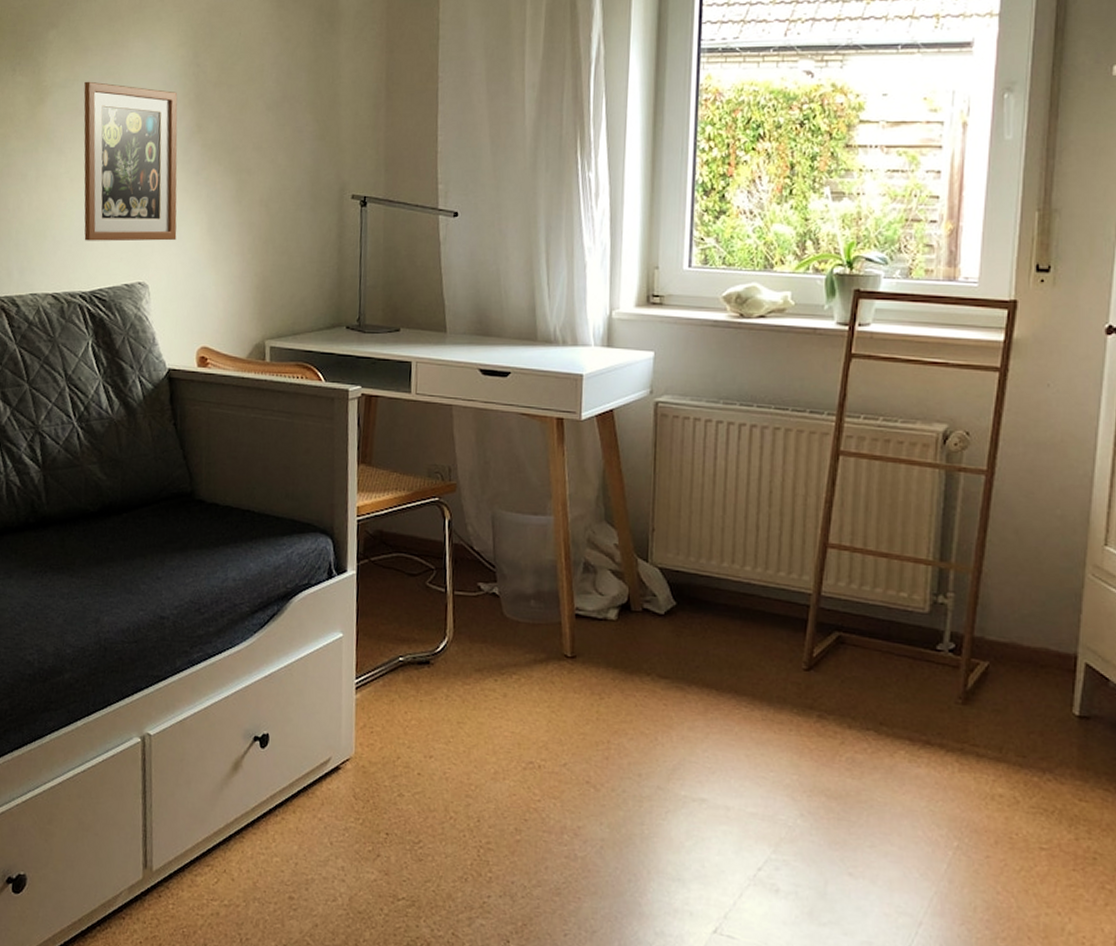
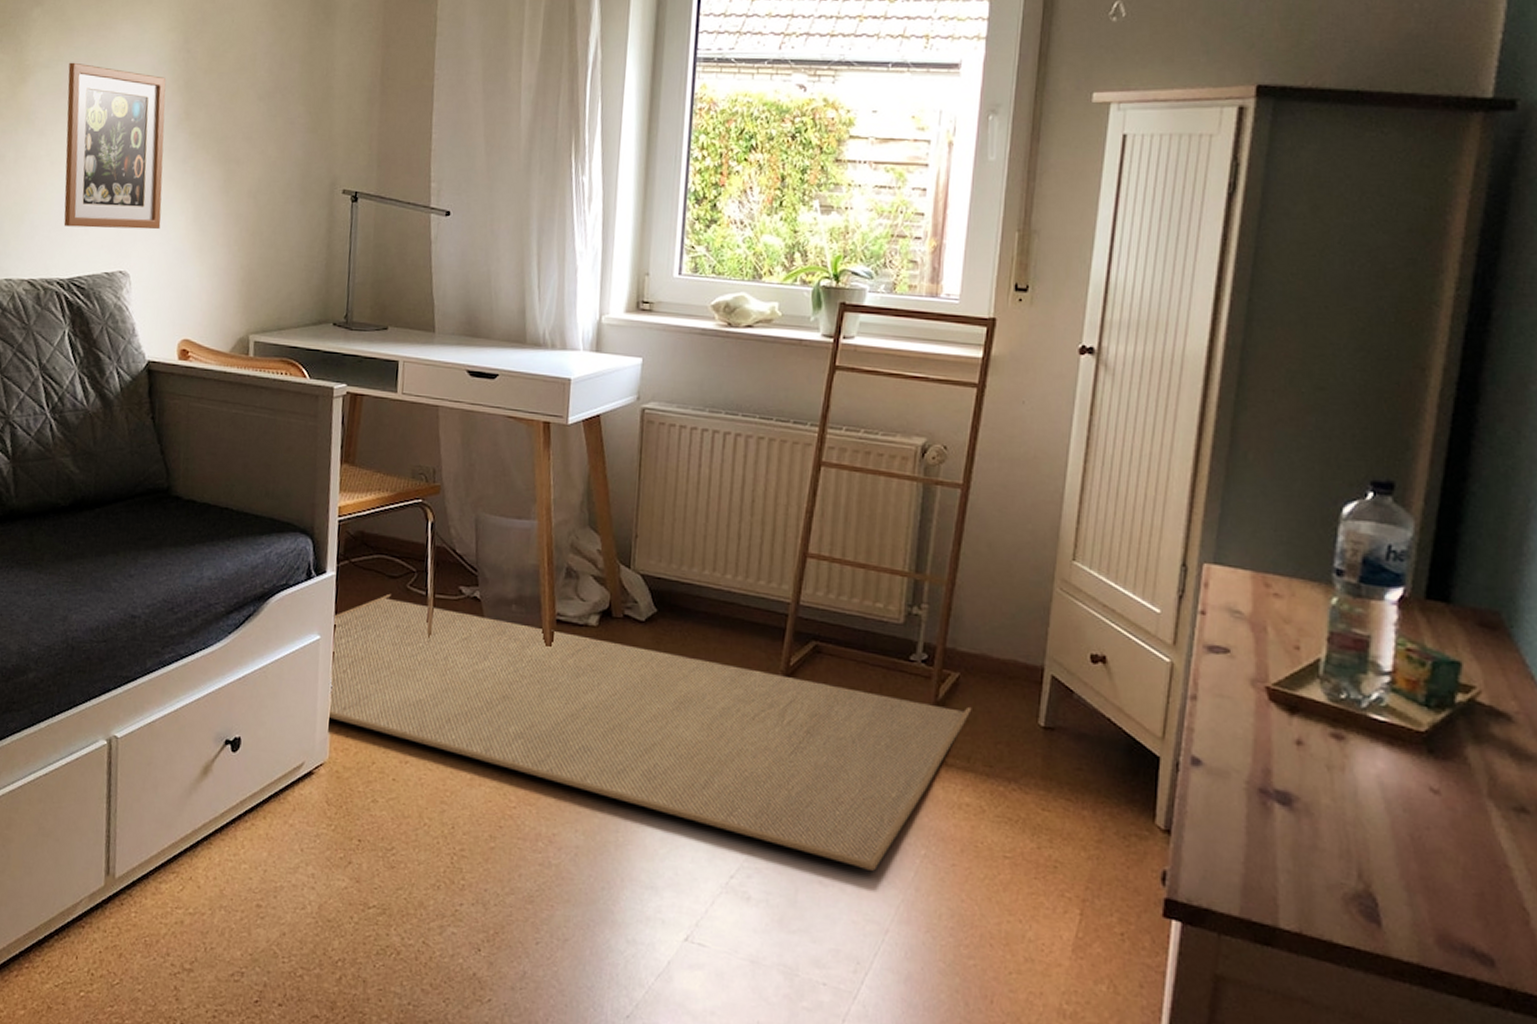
rug: none [353,591,1003,863] -> present [328,593,972,871]

